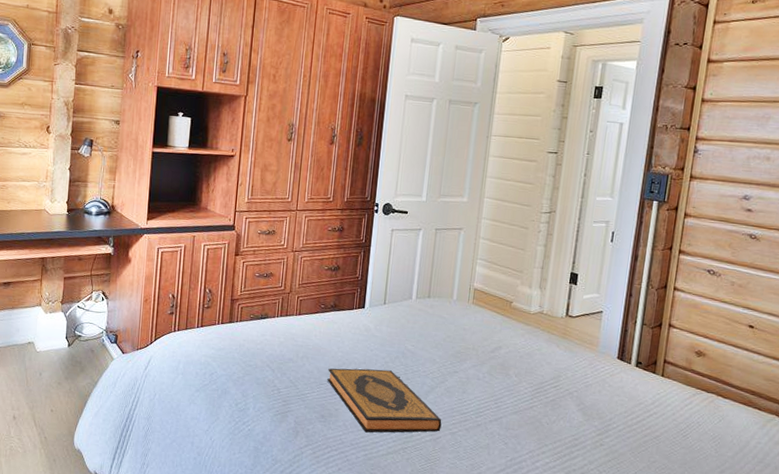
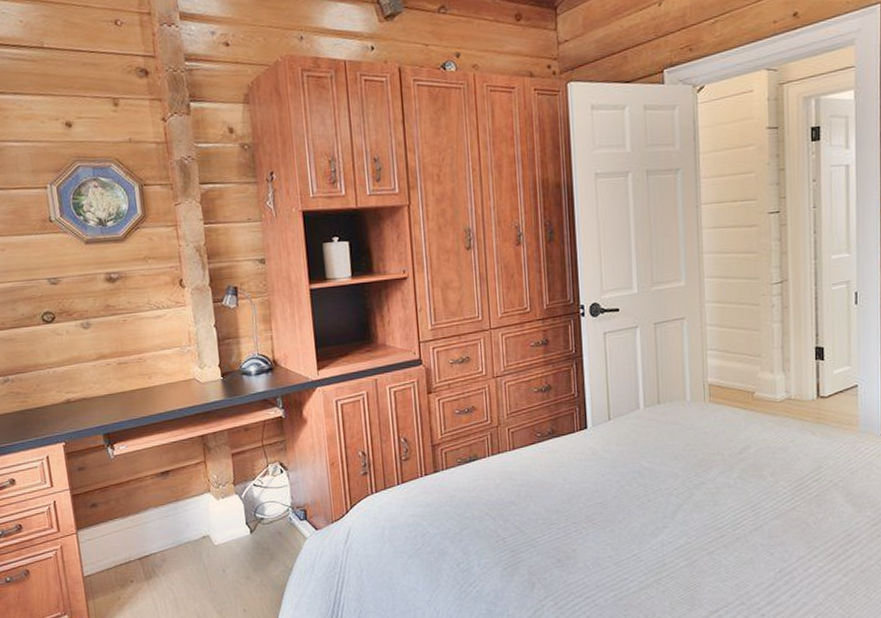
hardback book: present [327,368,442,433] -> none [557,494,696,570]

